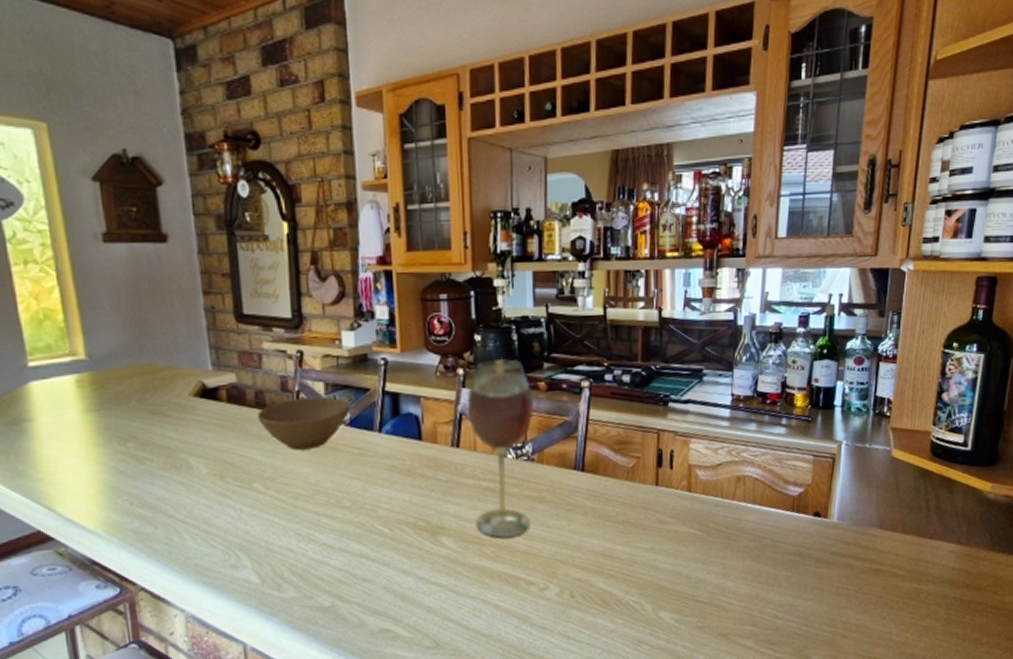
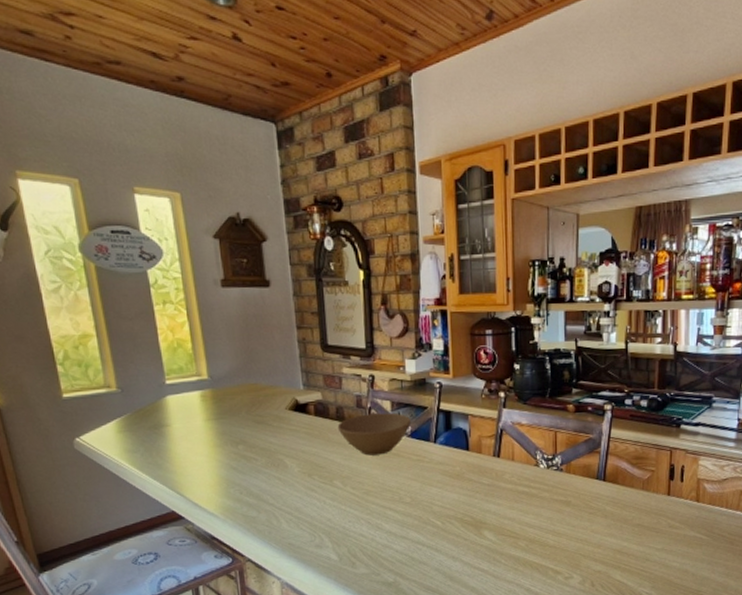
wineglass: present [467,358,535,539] -> none [507,384,564,535]

